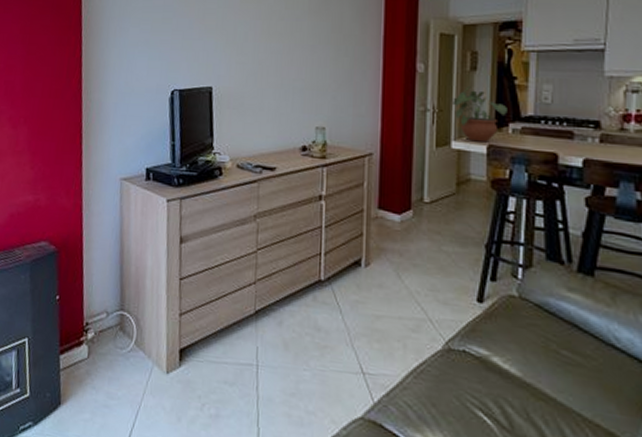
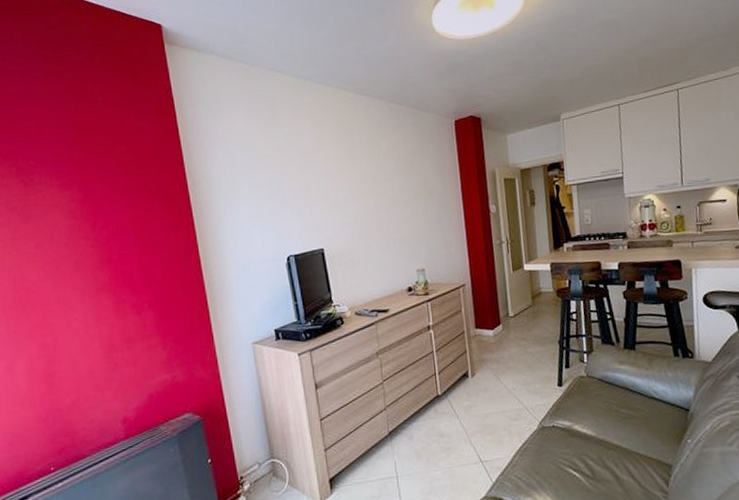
potted plant: present [451,87,507,143] -> none [519,219,561,262]

